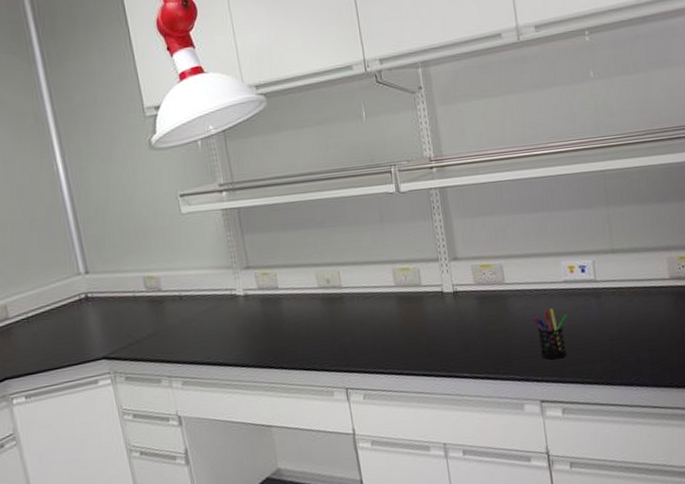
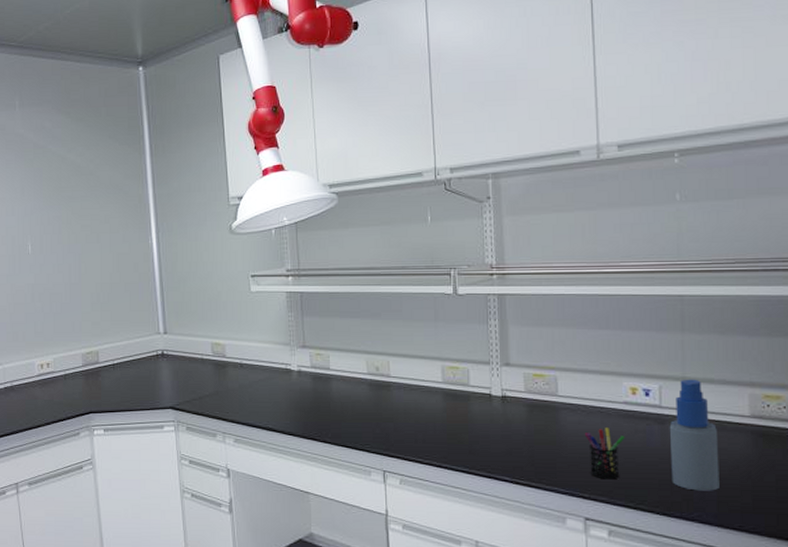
spray bottle: none [604,250,651,357] -> present [669,379,720,491]

